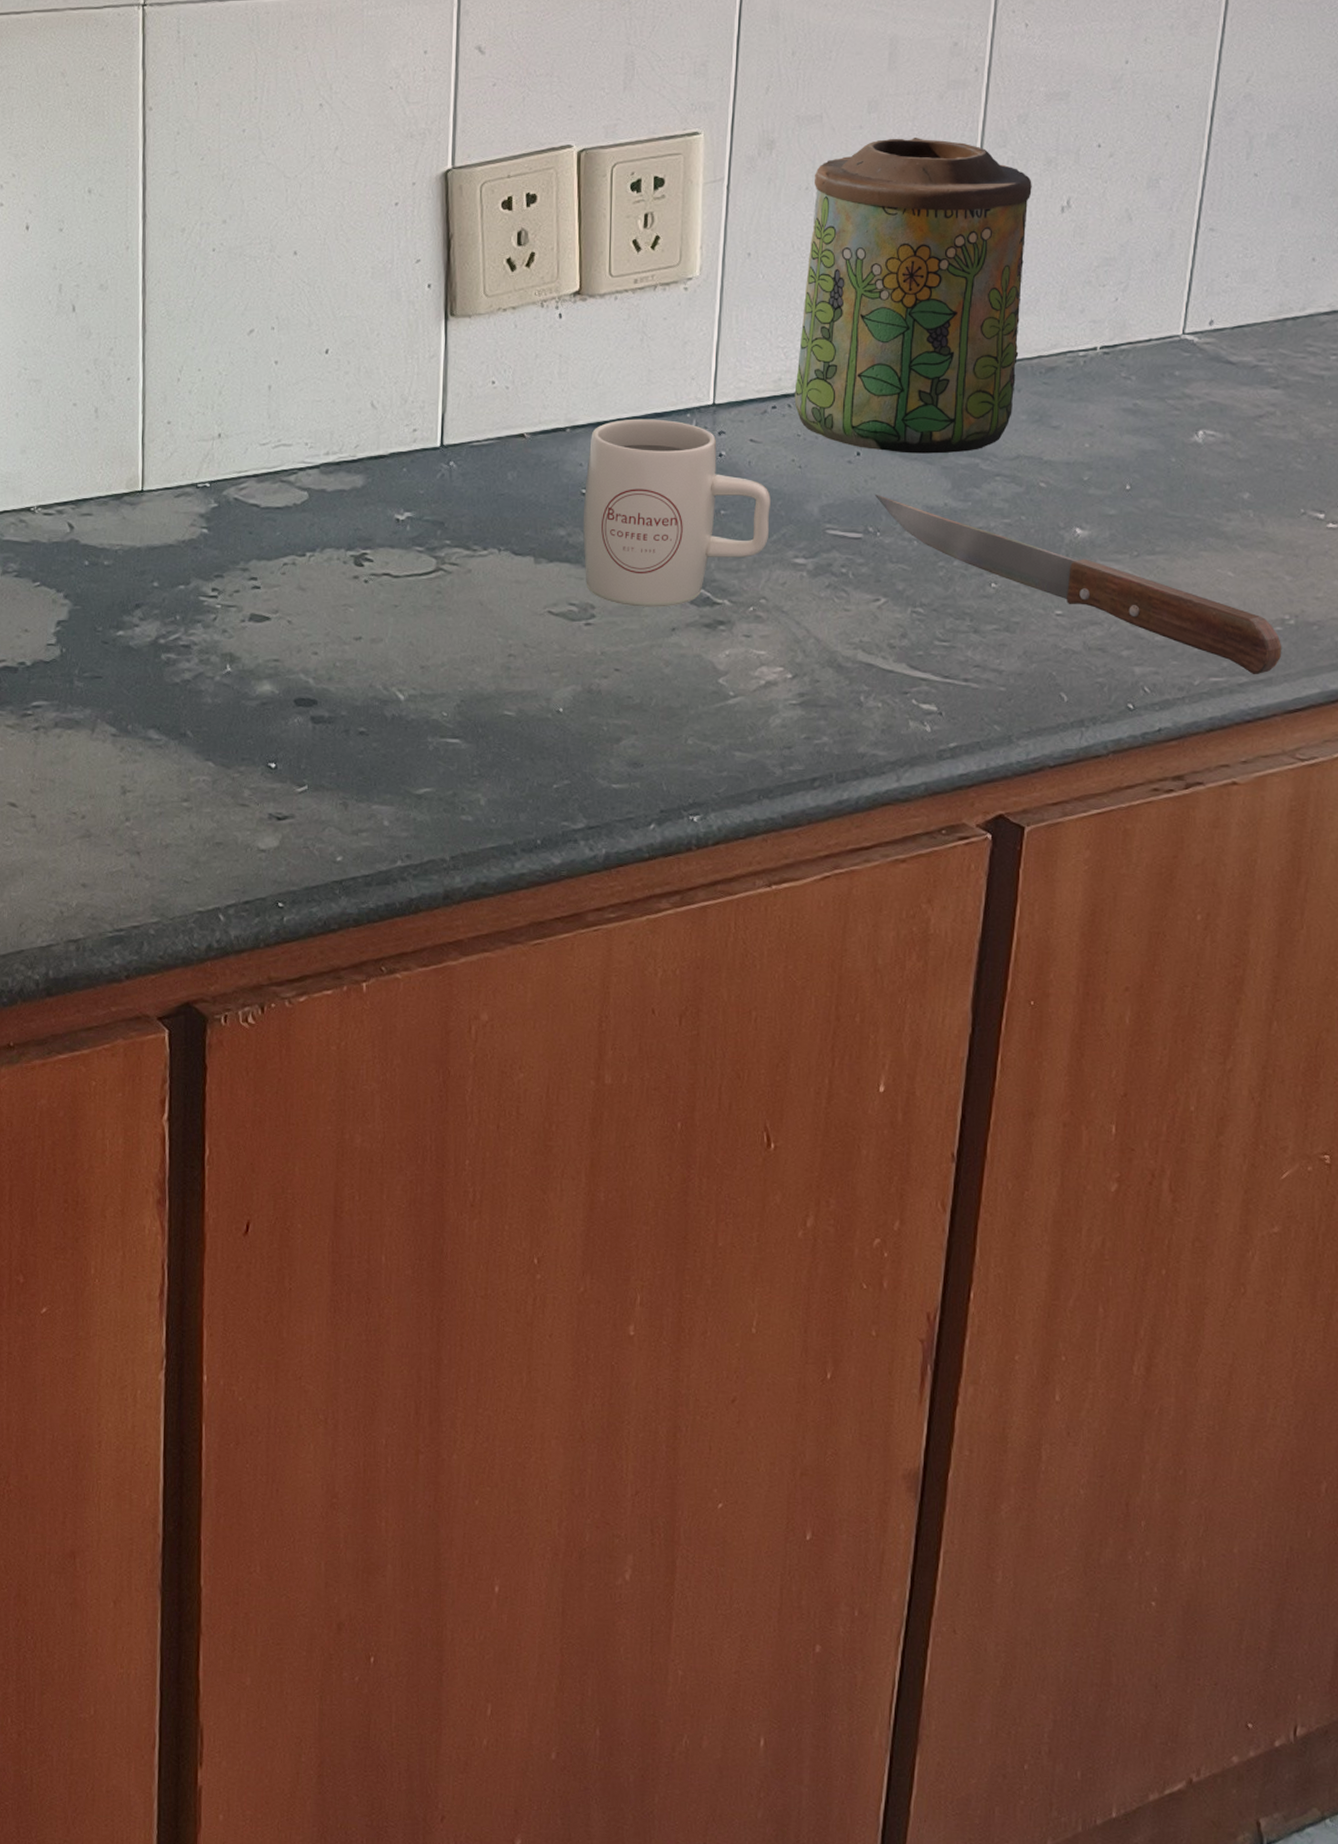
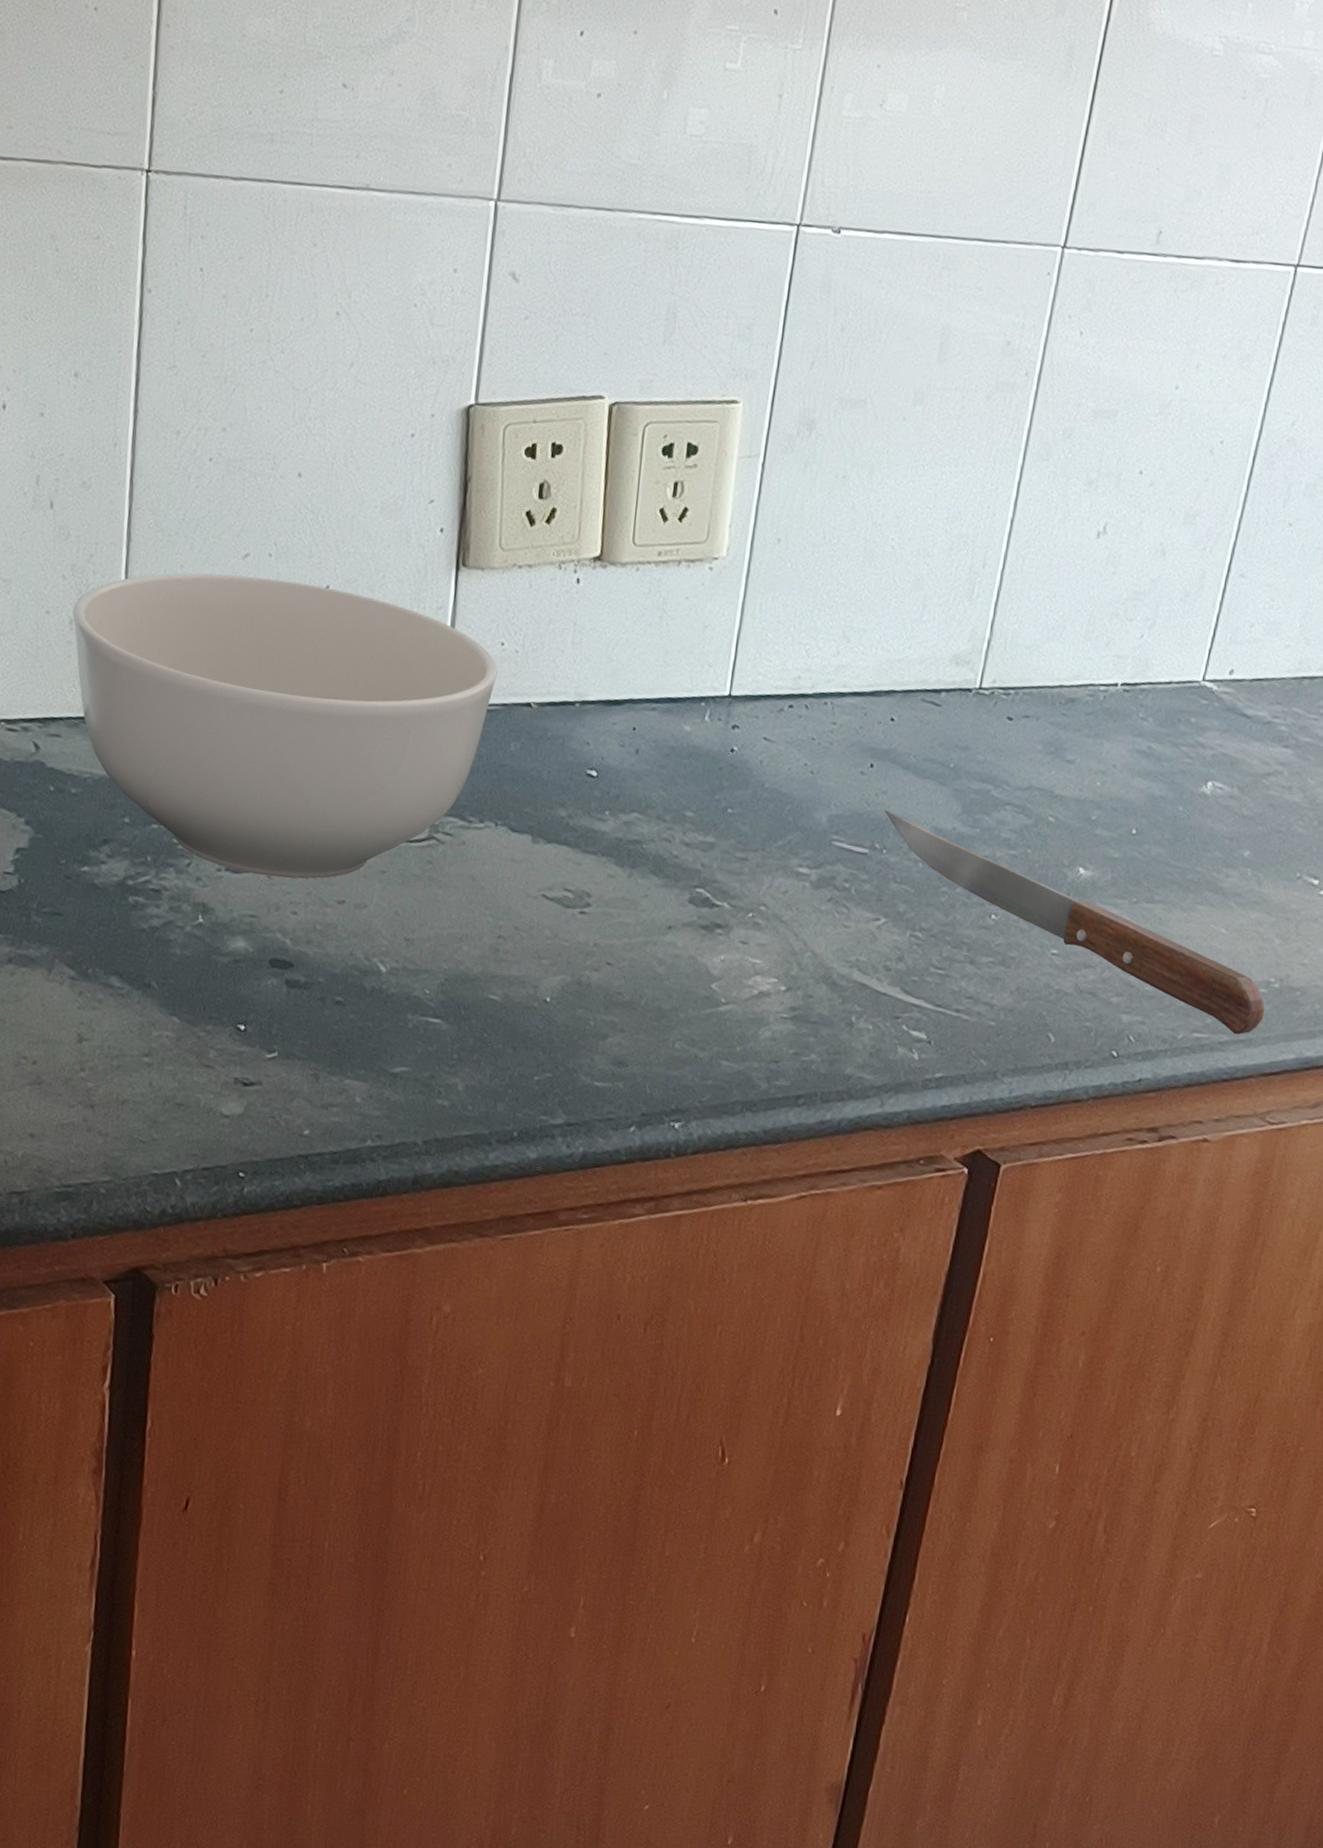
bowl: none [97,350,491,622] -> present [72,573,498,879]
mug: present [582,419,771,607] -> none [583,700,780,904]
canister: present [794,137,1032,454] -> none [812,435,1071,776]

